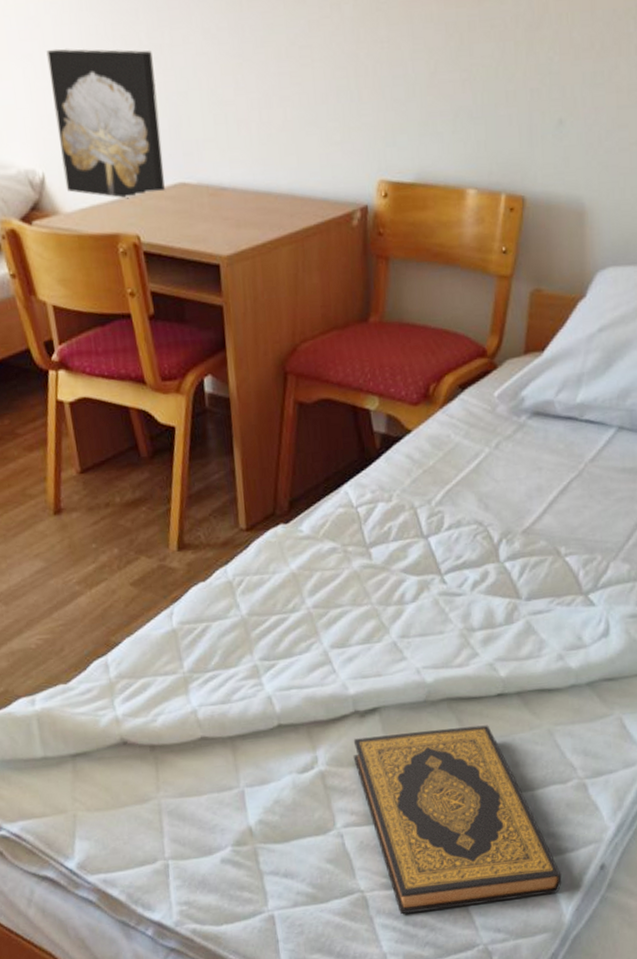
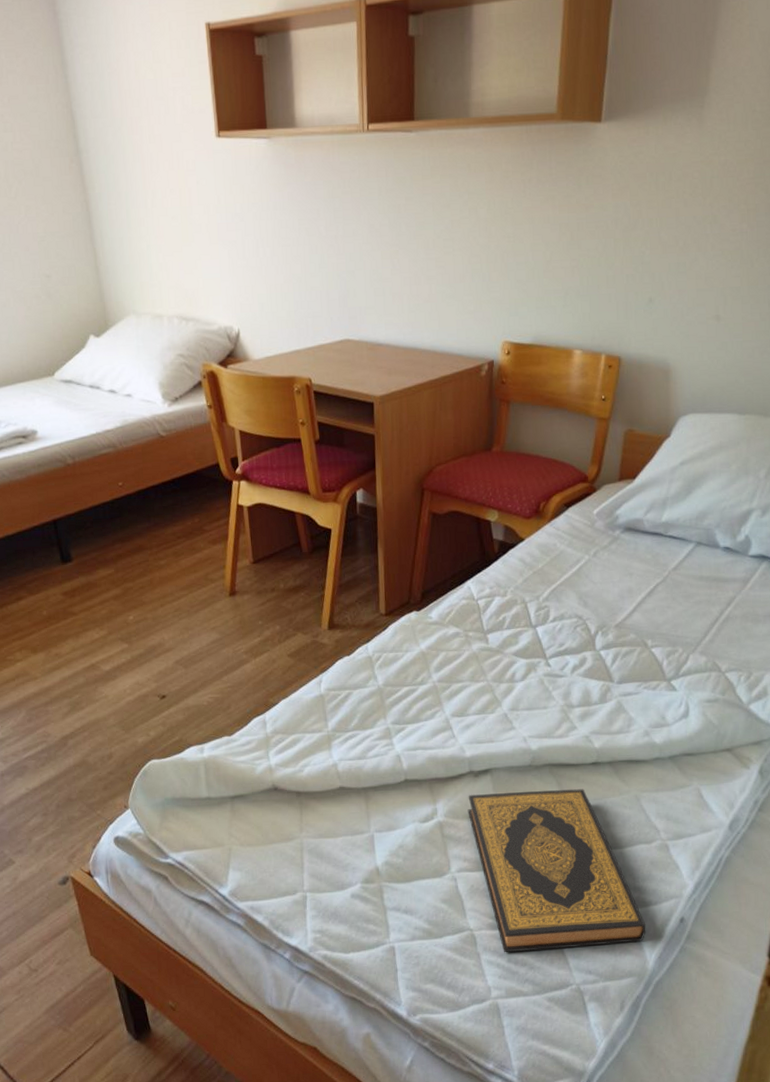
wall art: present [46,48,165,199] -> none [247,237,333,351]

